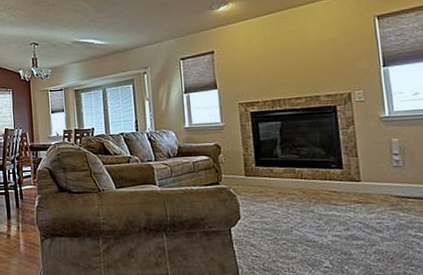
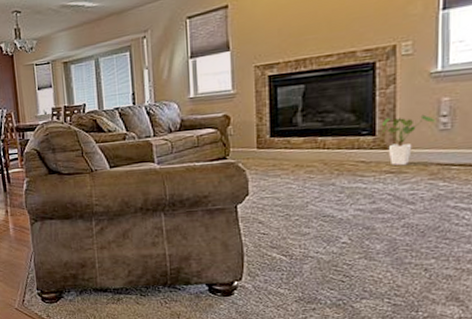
house plant: none [348,152,390,197] -> present [383,114,436,166]

